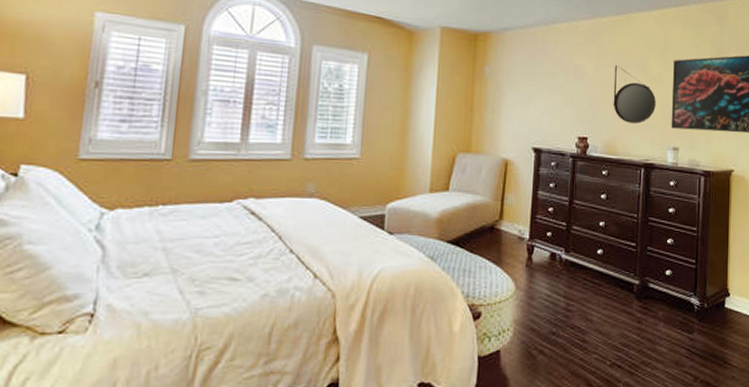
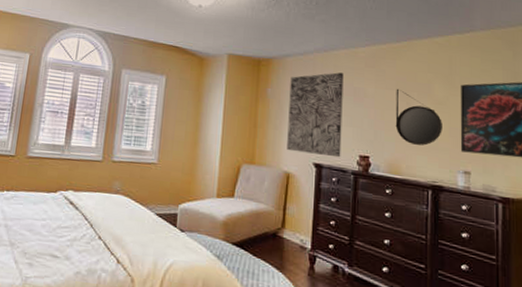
wall art: none [505,48,564,141] -> present [287,72,344,158]

